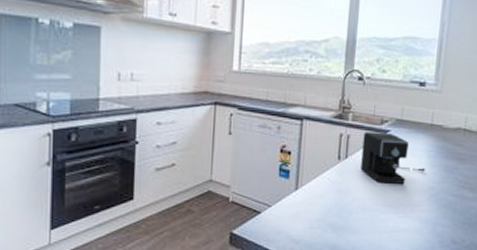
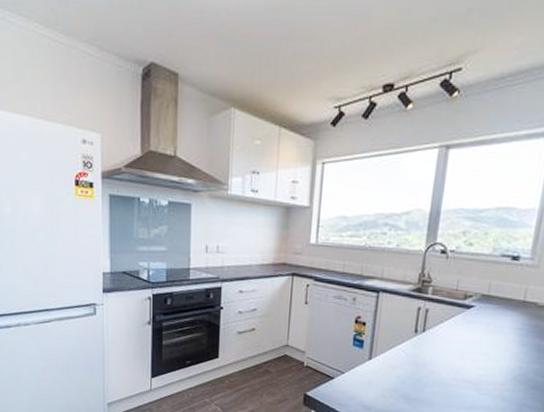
coffee maker: present [360,132,425,184] -> none [439,306,513,361]

